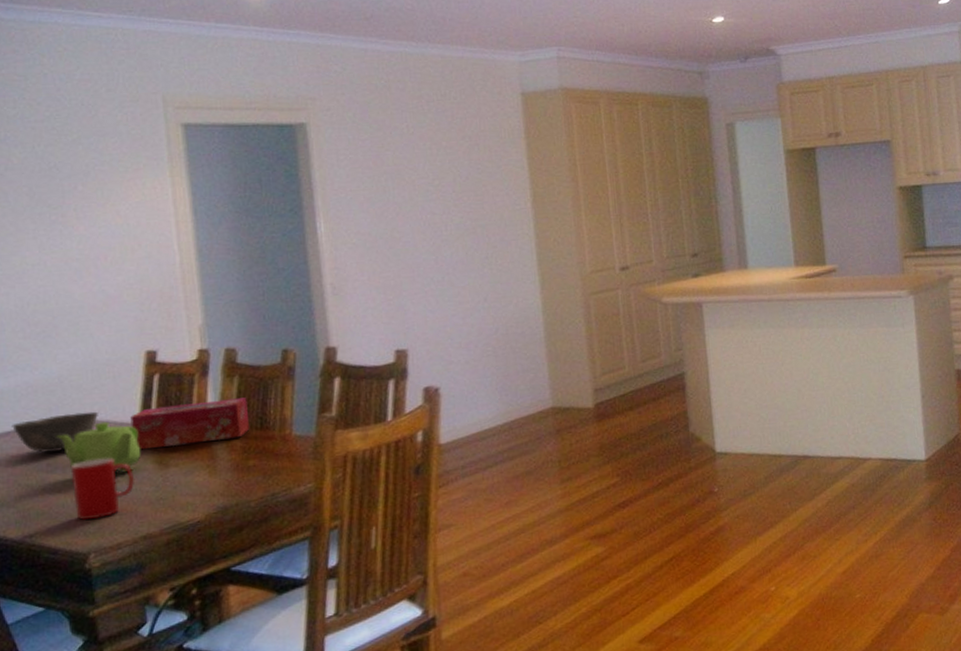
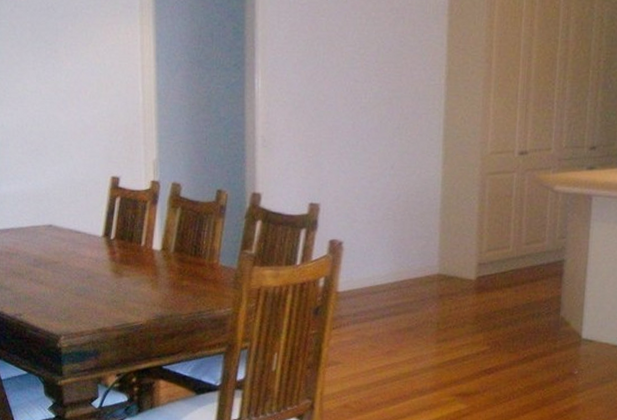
bowl: present [12,411,98,453] -> none [11,220,73,250]
teapot: present [56,421,142,473] -> none [42,231,103,276]
cup: present [70,458,135,521] -> none [50,261,97,310]
tissue box: present [130,397,250,450] -> none [96,225,187,261]

